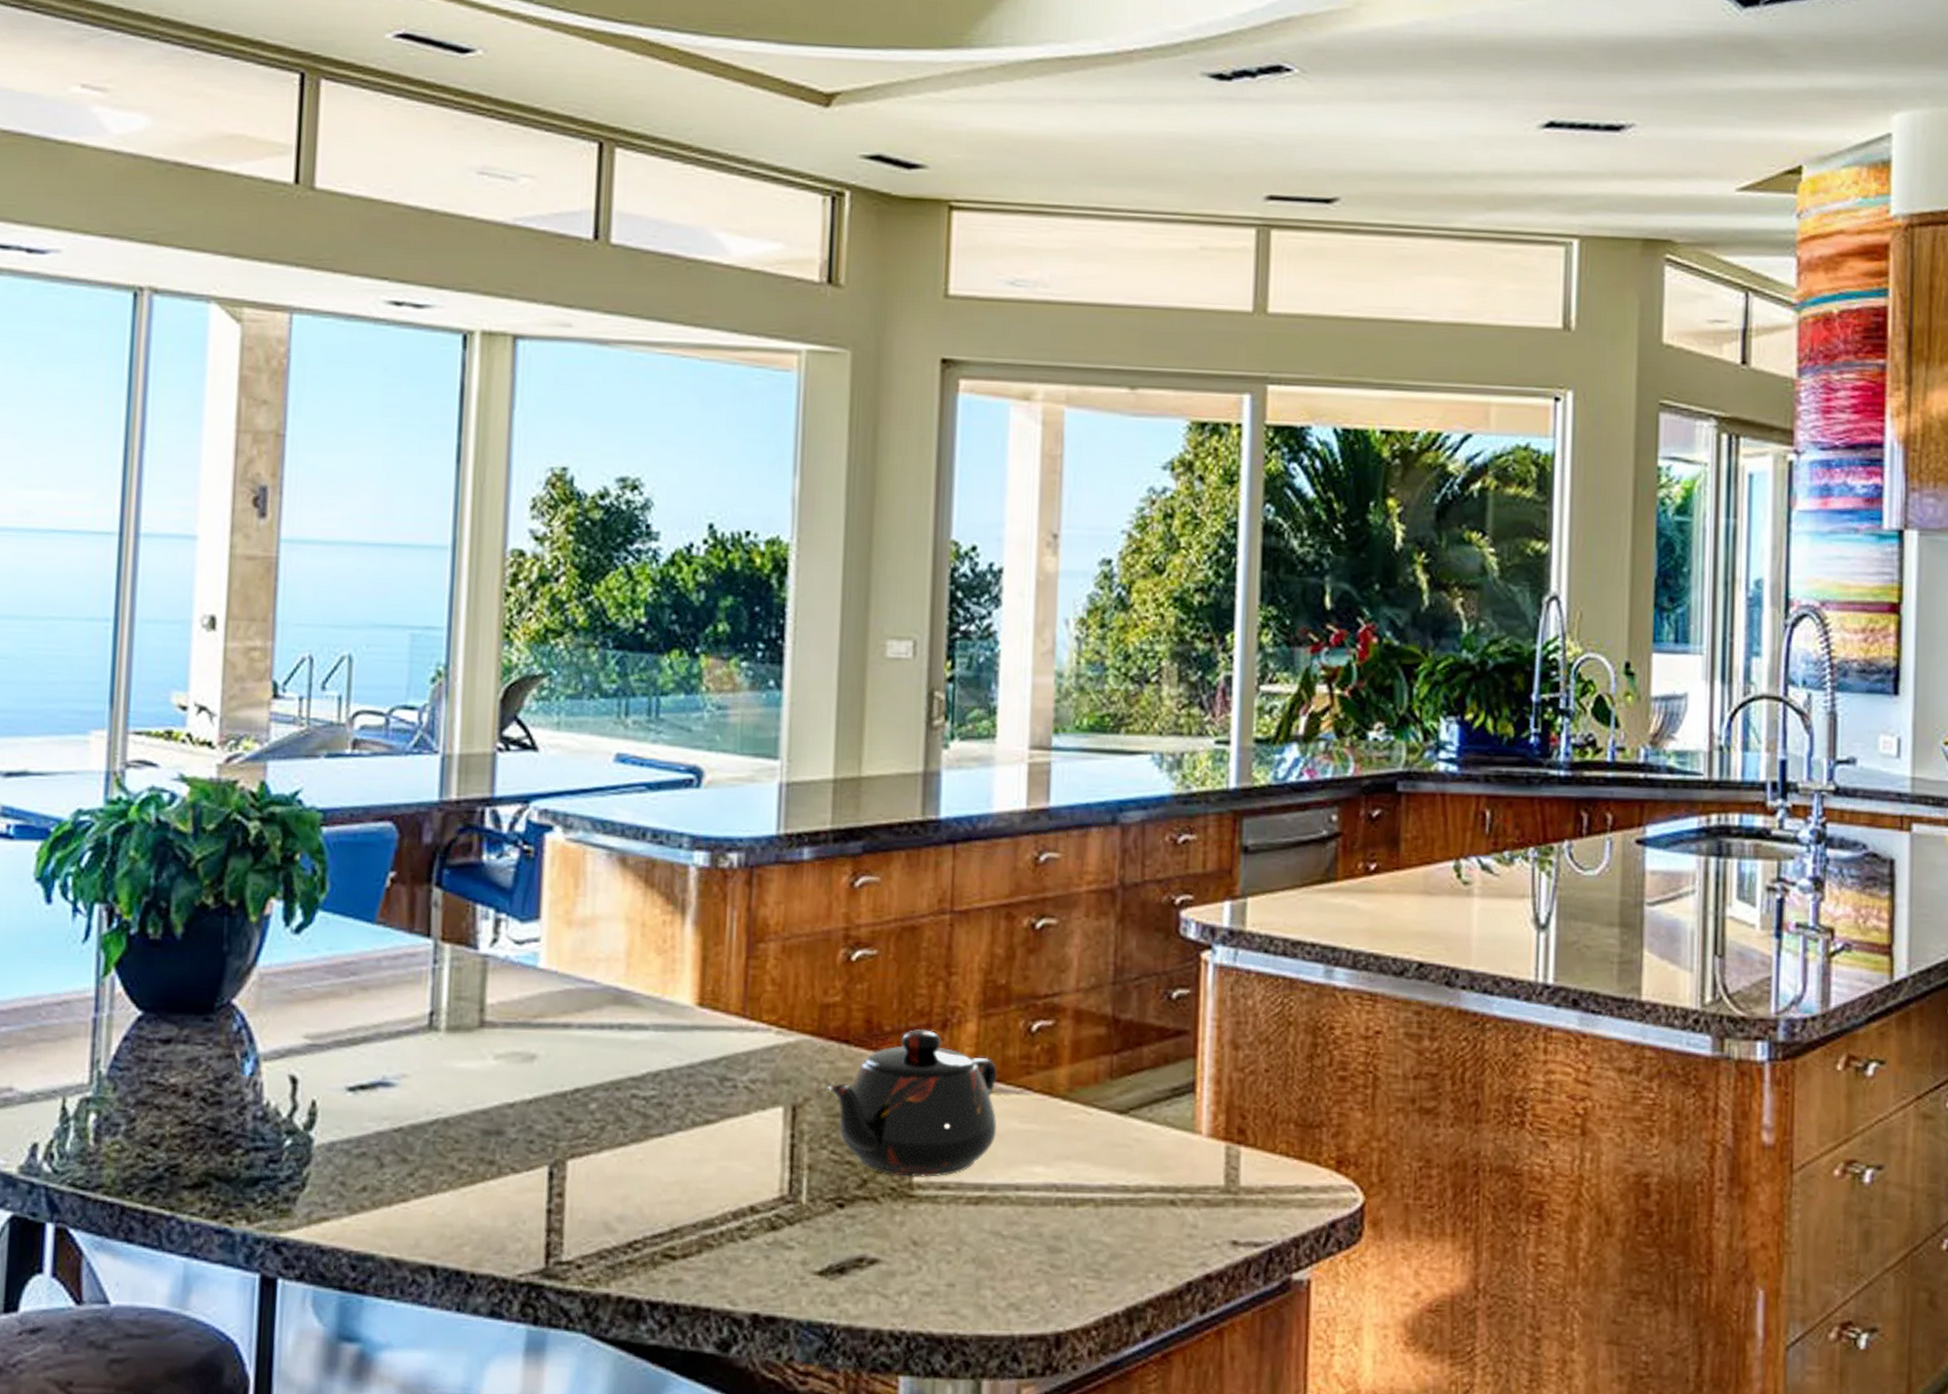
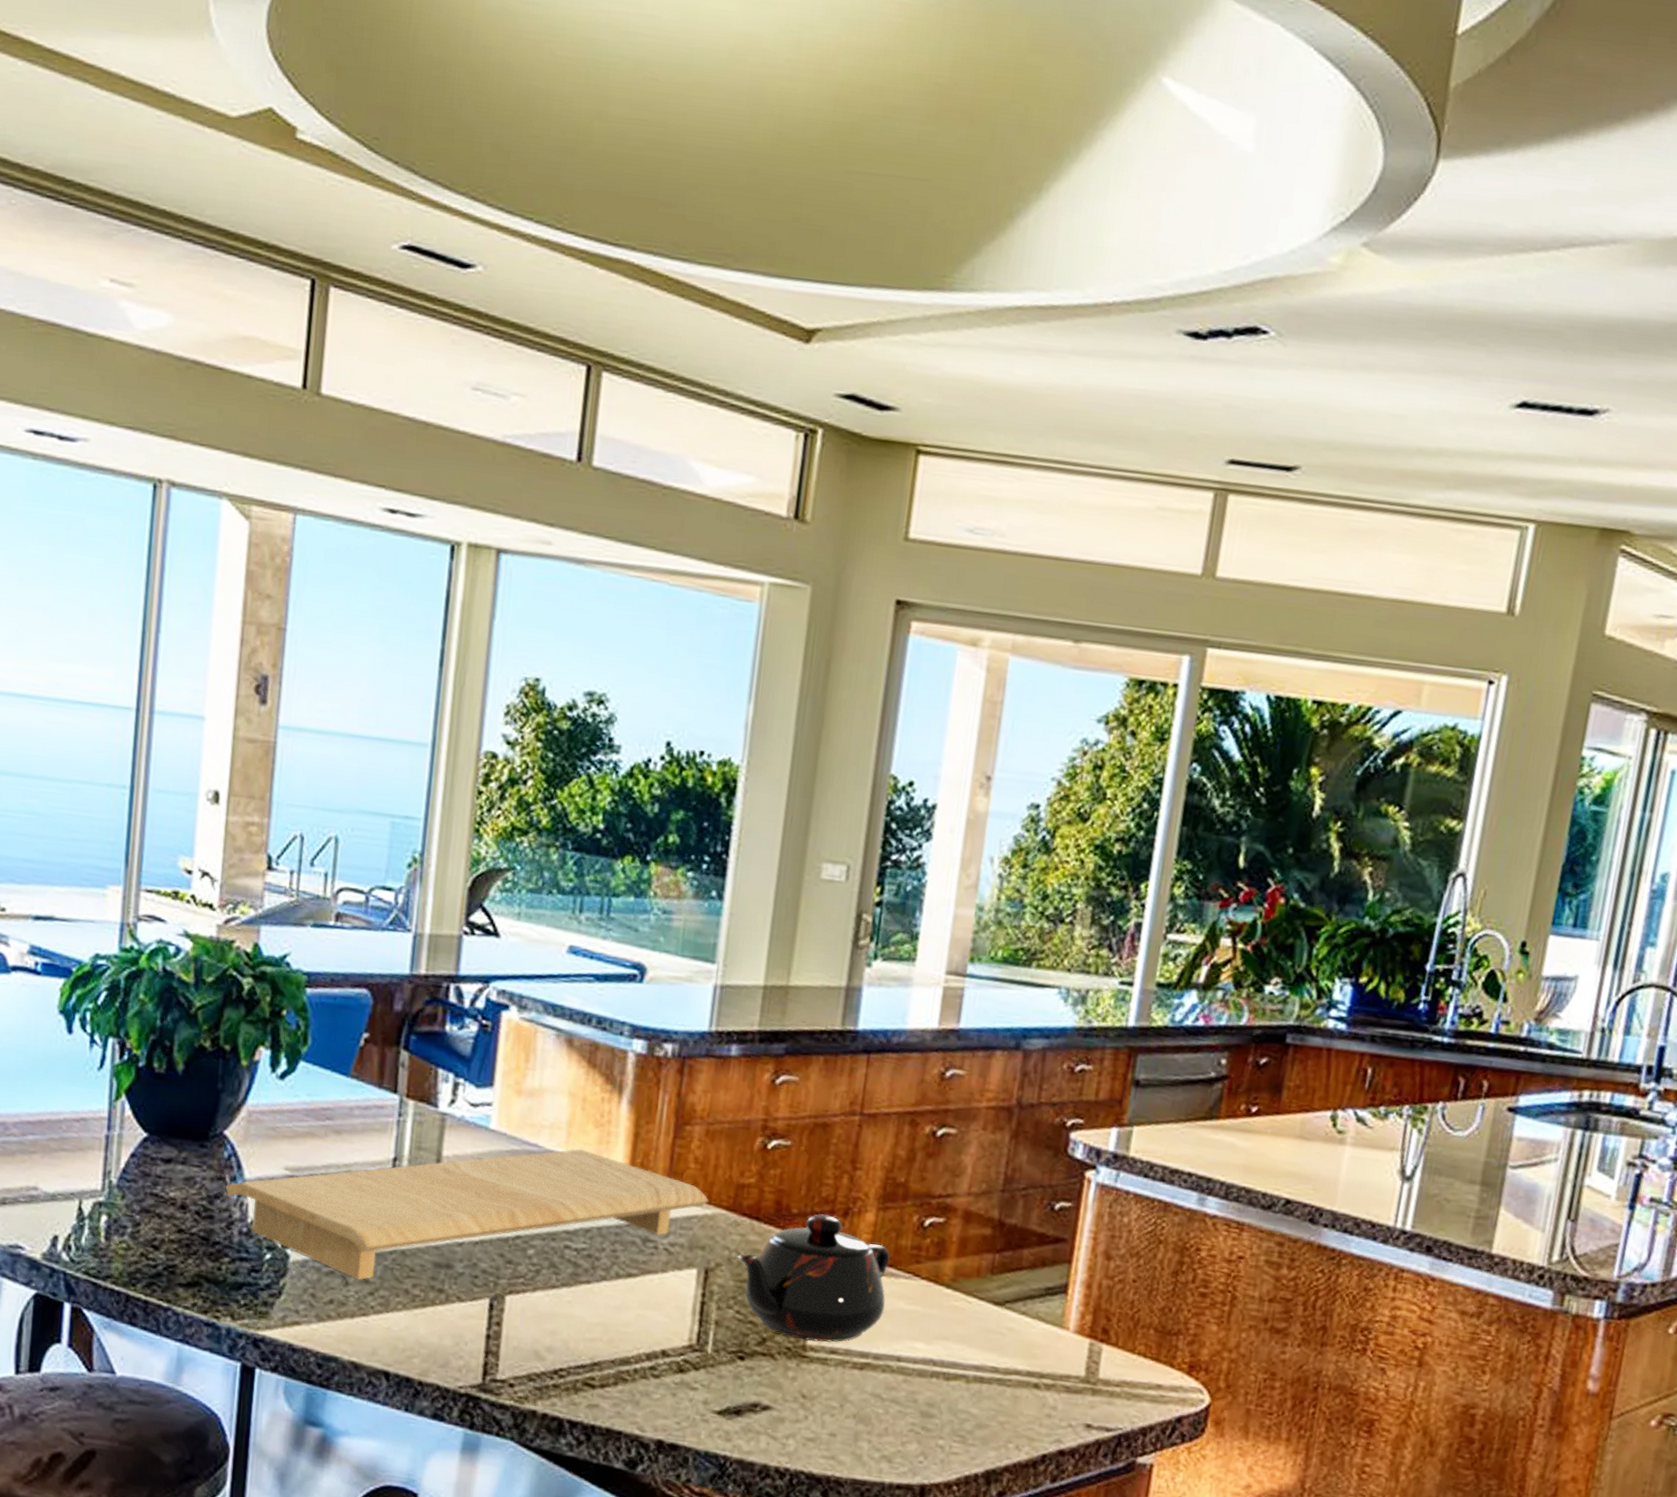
cutting board: none [235,981,792,1160] -> present [225,1148,710,1280]

